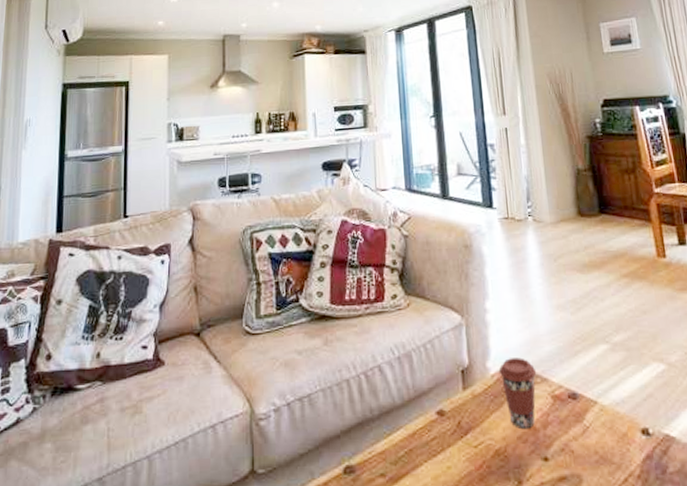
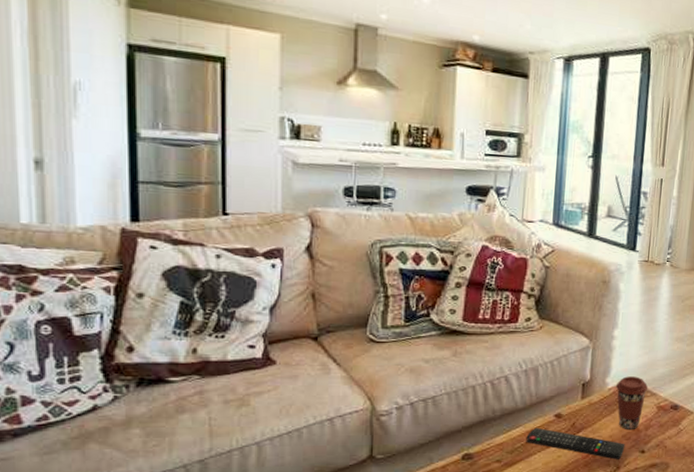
remote control: none [409,429,524,471] -> present [526,427,625,459]

